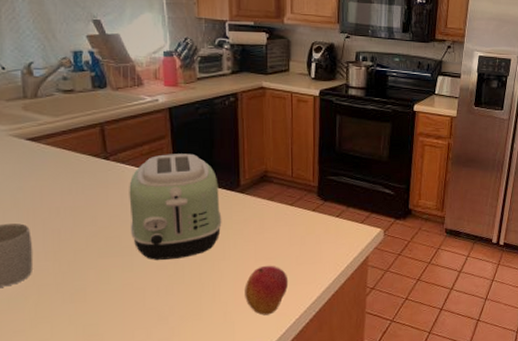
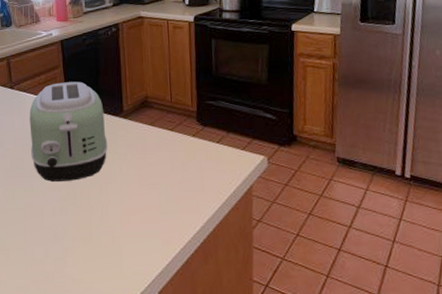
fruit: present [245,265,289,316] -> none [130,191,172,243]

